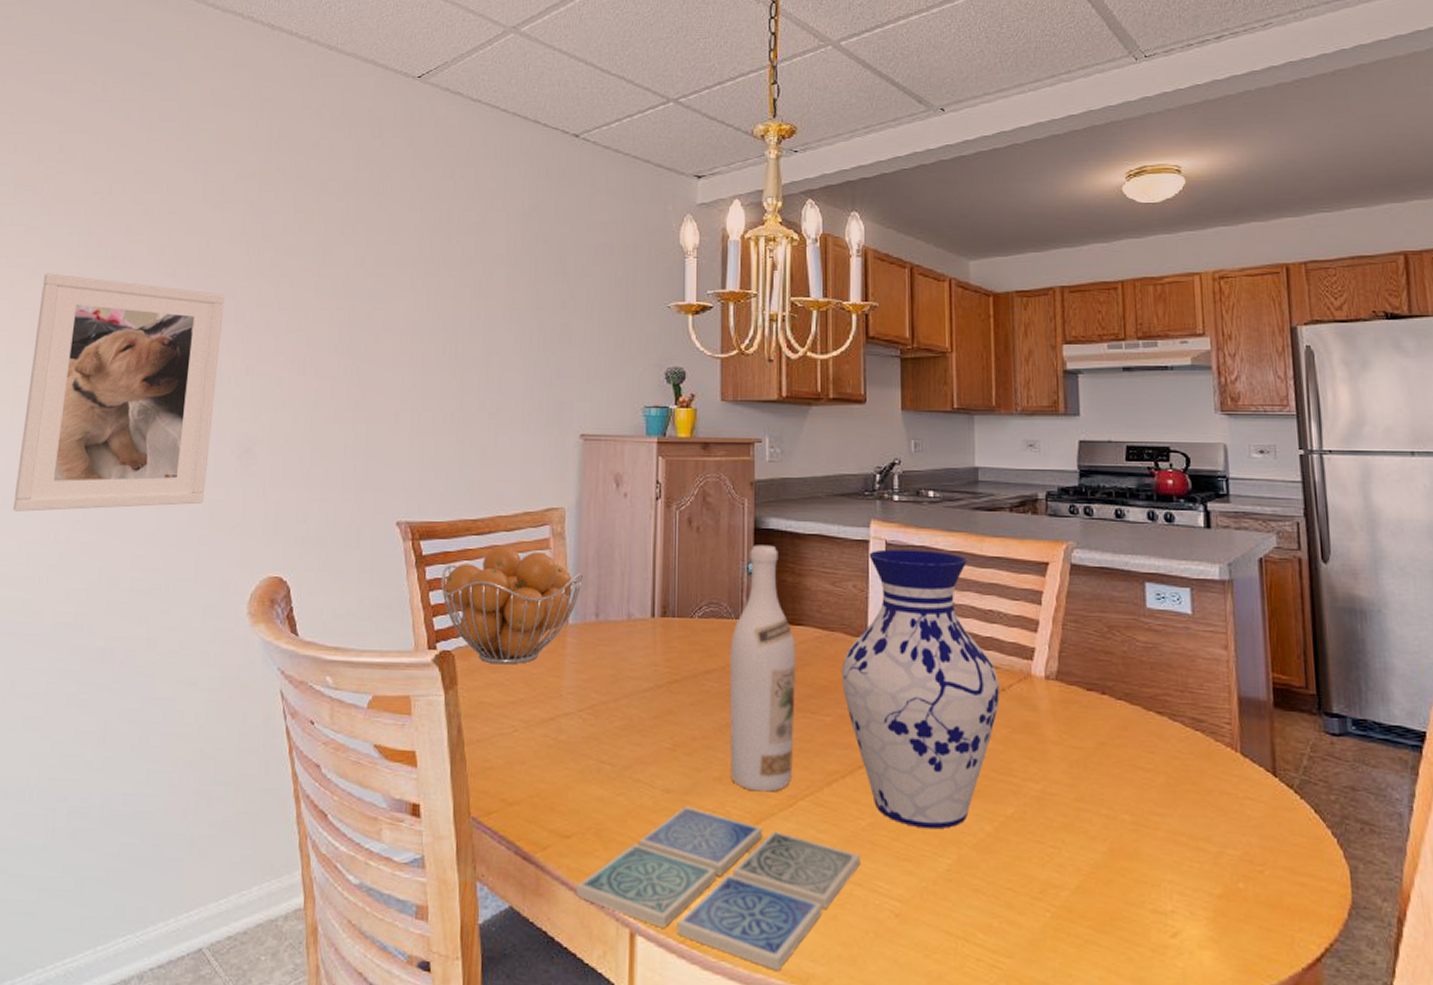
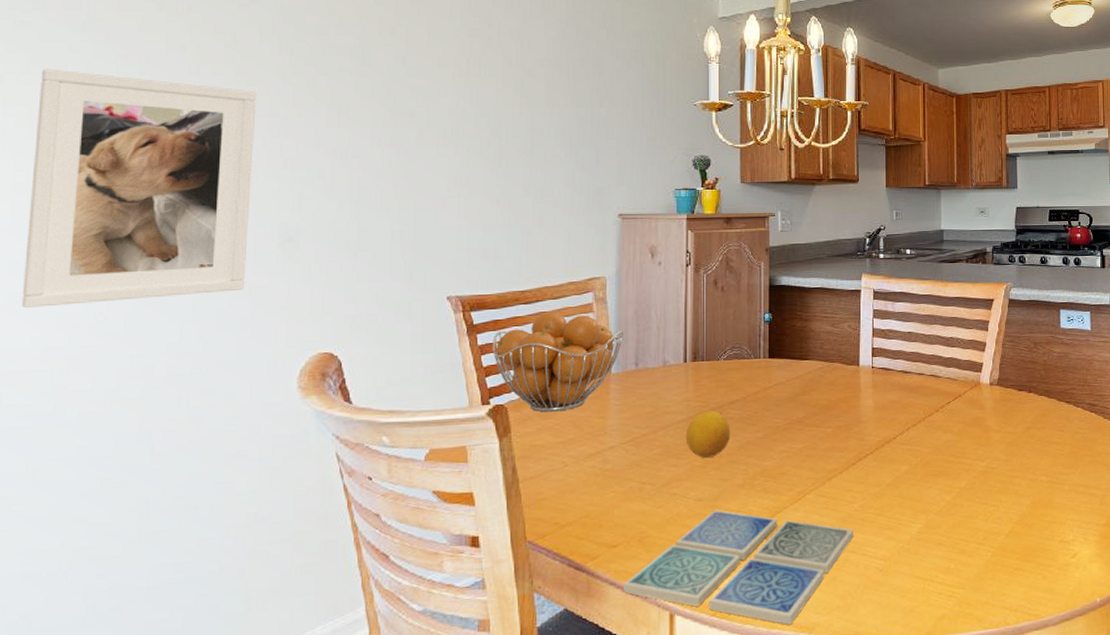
fruit: none [652,680,706,739] -> present [686,411,731,458]
wine bottle: present [730,545,795,792] -> none [750,298,803,492]
vase: present [841,549,1001,829] -> none [839,295,958,504]

